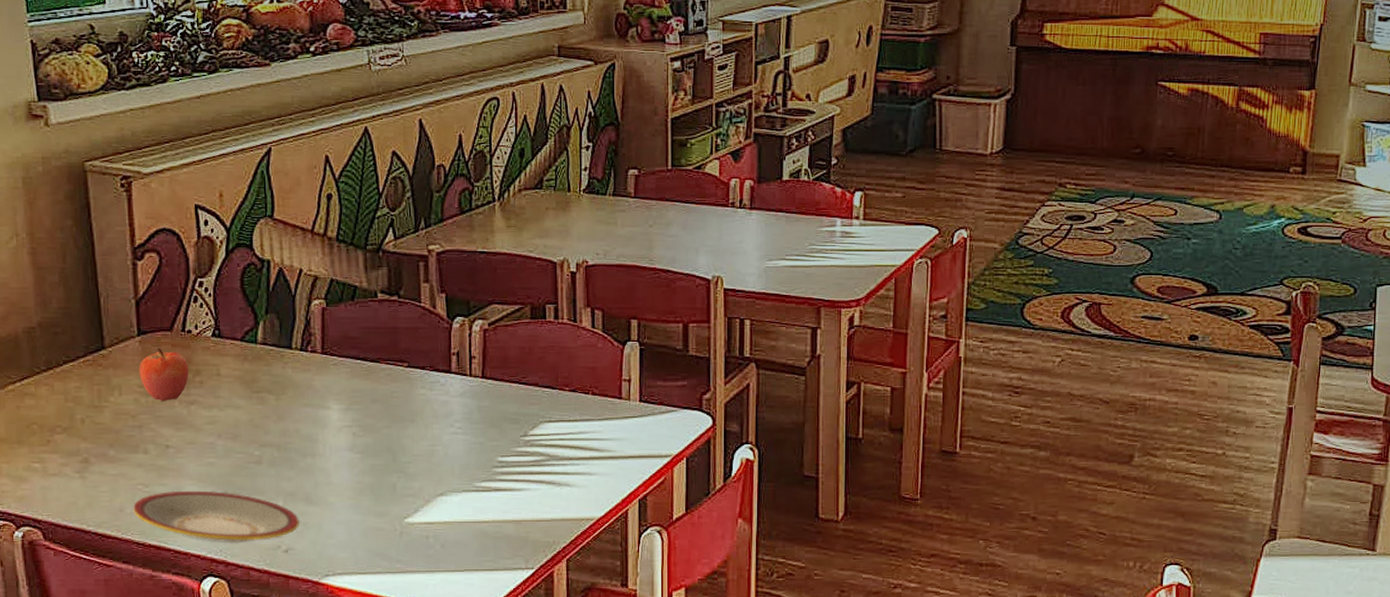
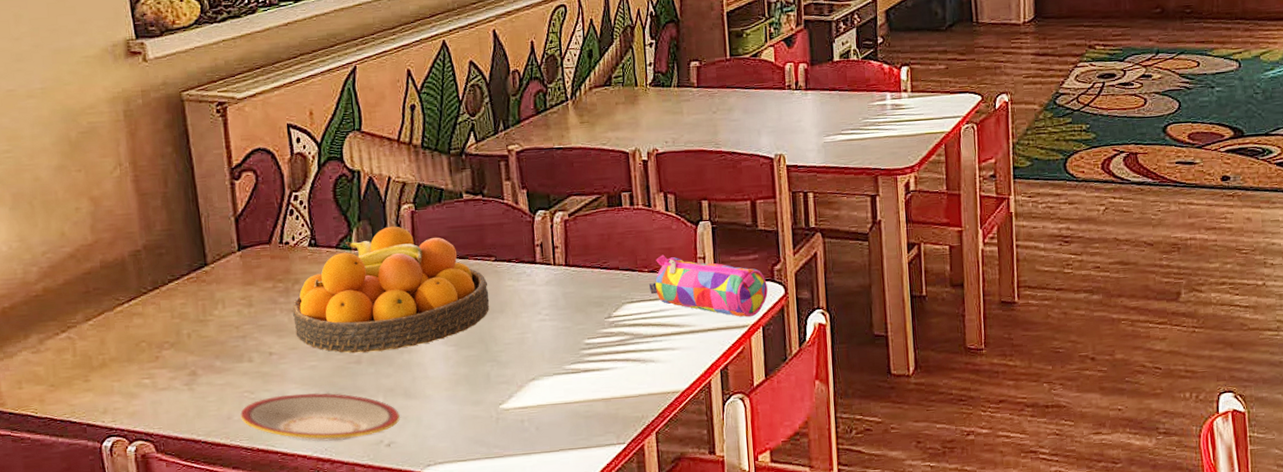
apple: present [139,348,189,402] -> none [240,260,288,312]
fruit bowl: none [192,322,400,453] -> present [292,226,490,354]
pencil case: none [569,374,694,447] -> present [648,254,768,317]

